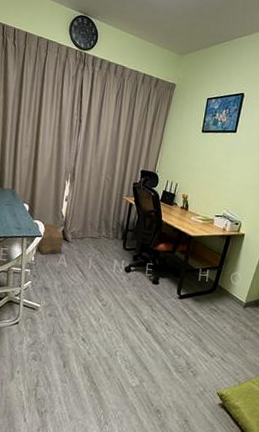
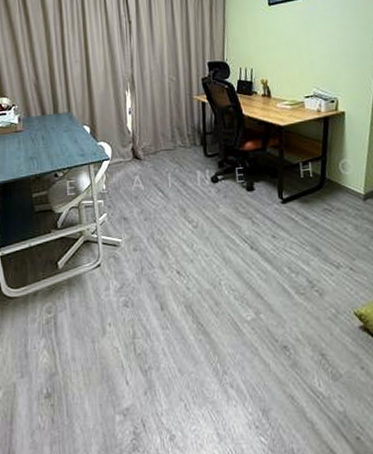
cardboard box: present [37,223,63,255] -> none [105,143,135,181]

